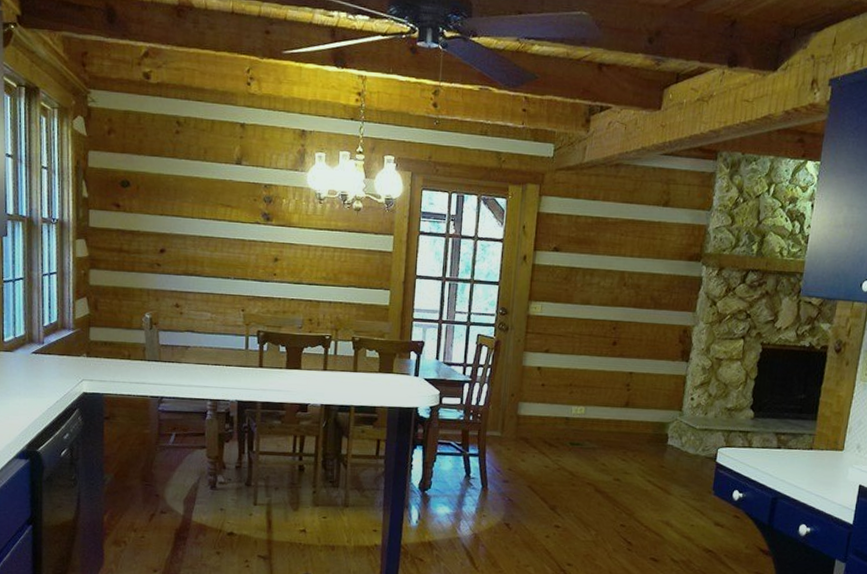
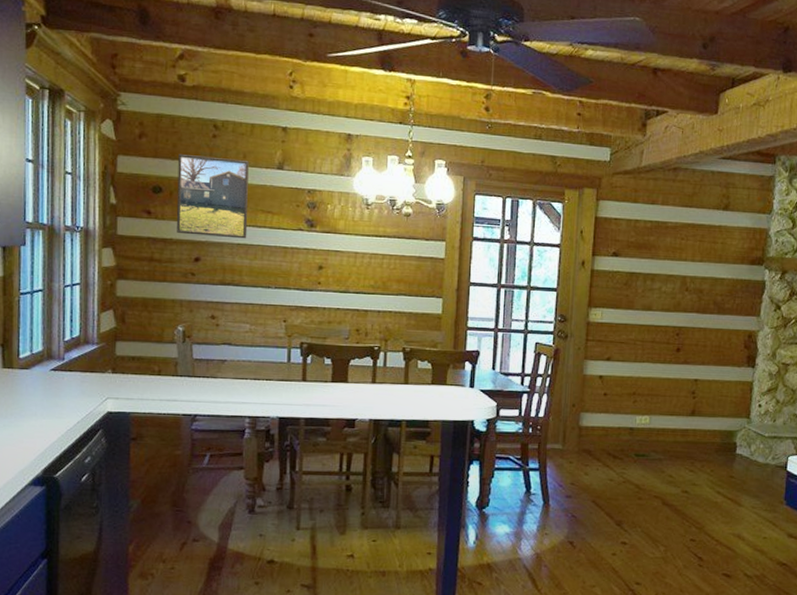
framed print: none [143,150,210,232] -> present [176,154,249,239]

